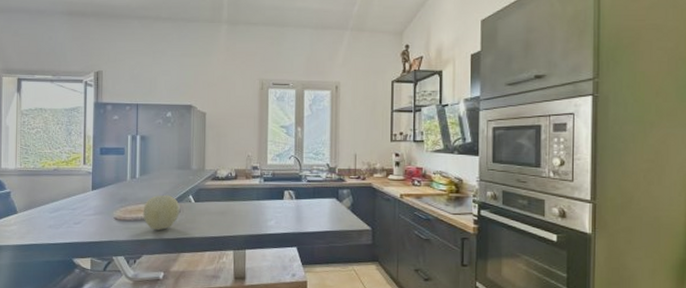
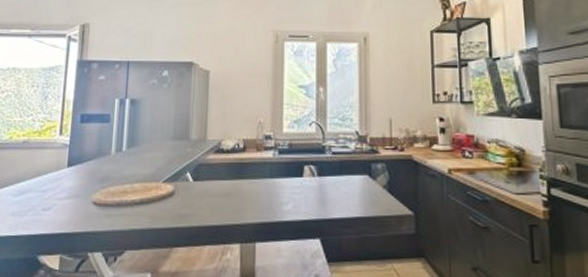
fruit: present [143,194,180,230] -> none [128,171,174,217]

